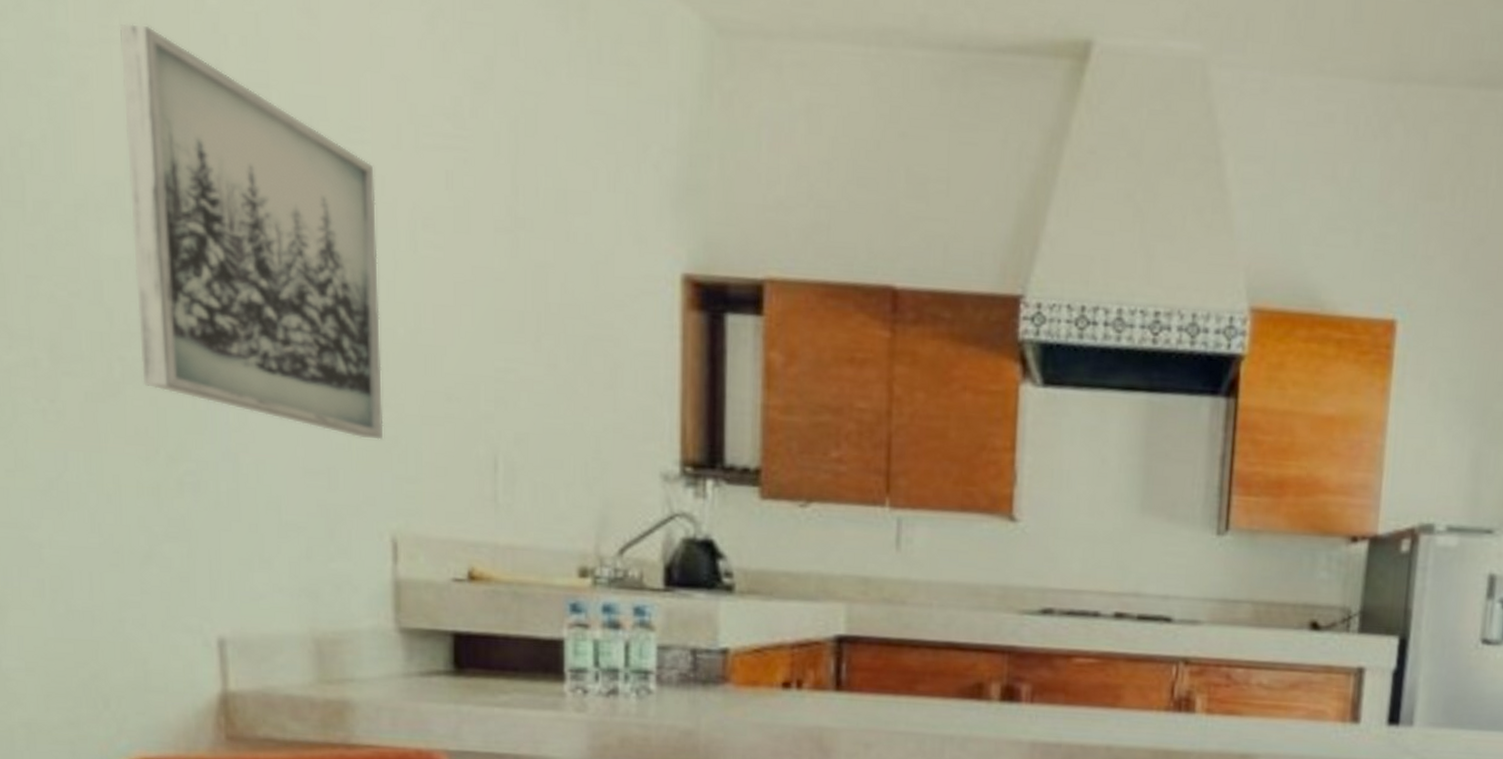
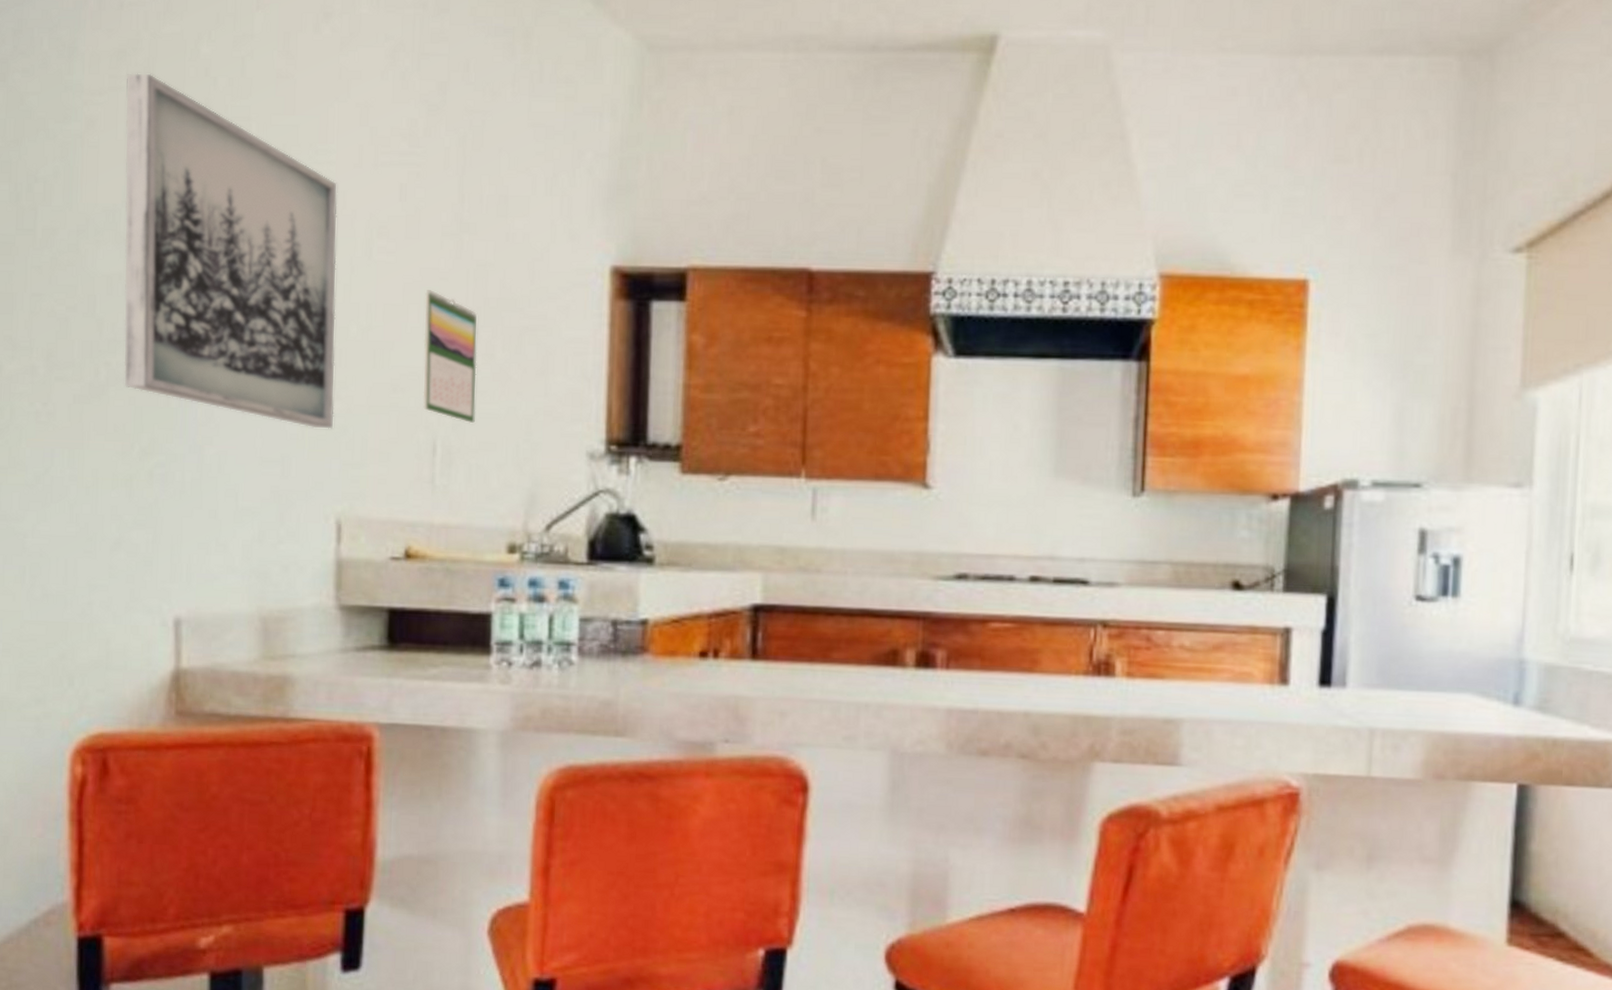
calendar: none [479,289,539,439] -> present [422,289,477,424]

